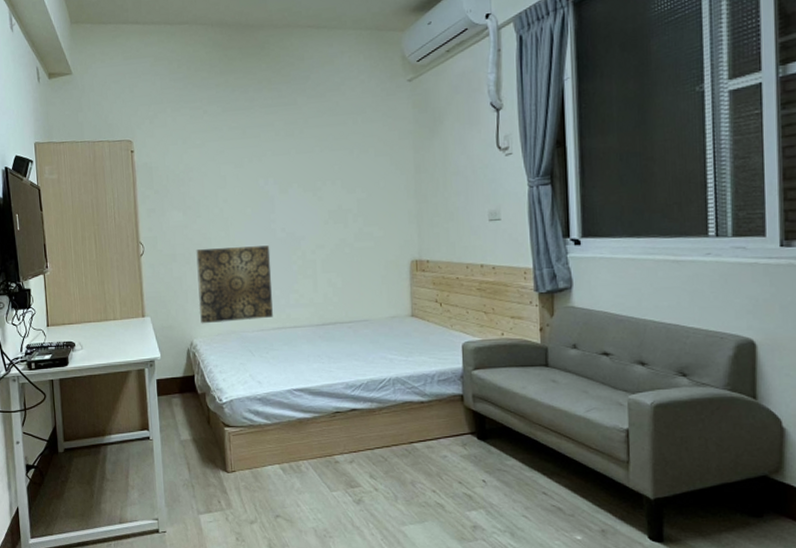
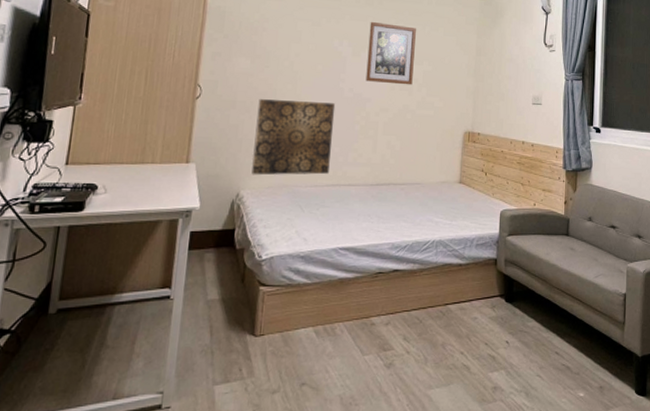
wall art: none [293,152,347,219] -> present [365,21,416,85]

